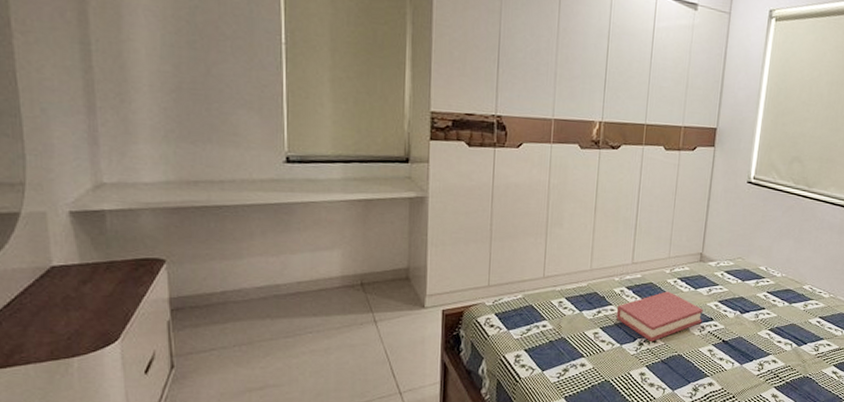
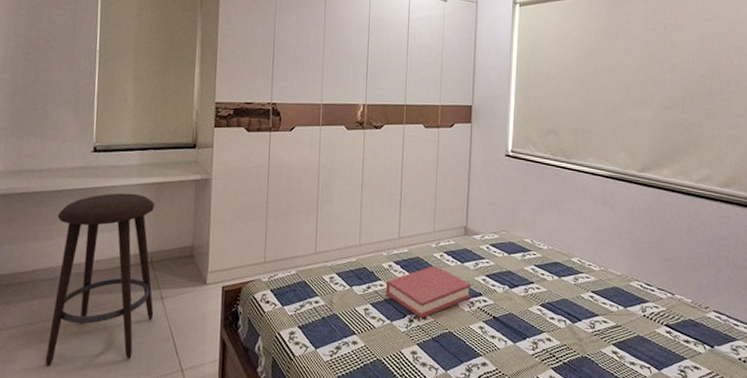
stool: none [245,209,367,390] -> present [45,193,154,366]

